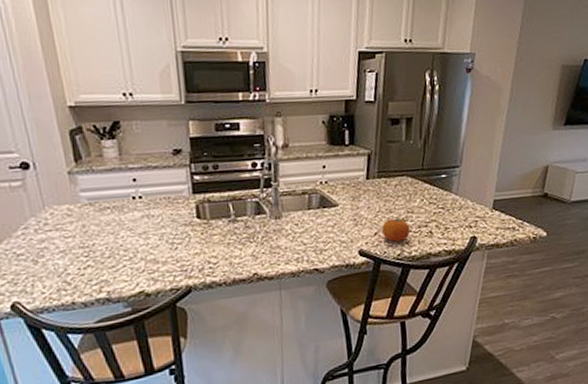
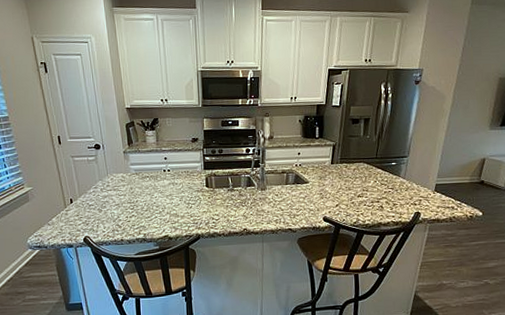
fruit: present [382,218,411,242] -> none [342,194,365,212]

